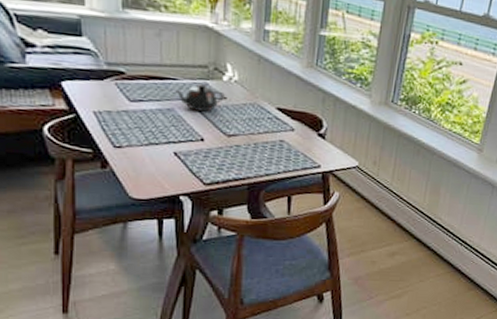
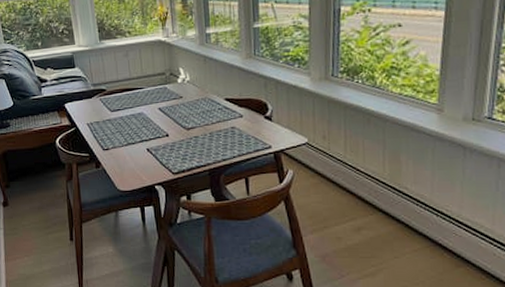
teapot: present [175,83,225,112] -> none [143,88,181,112]

